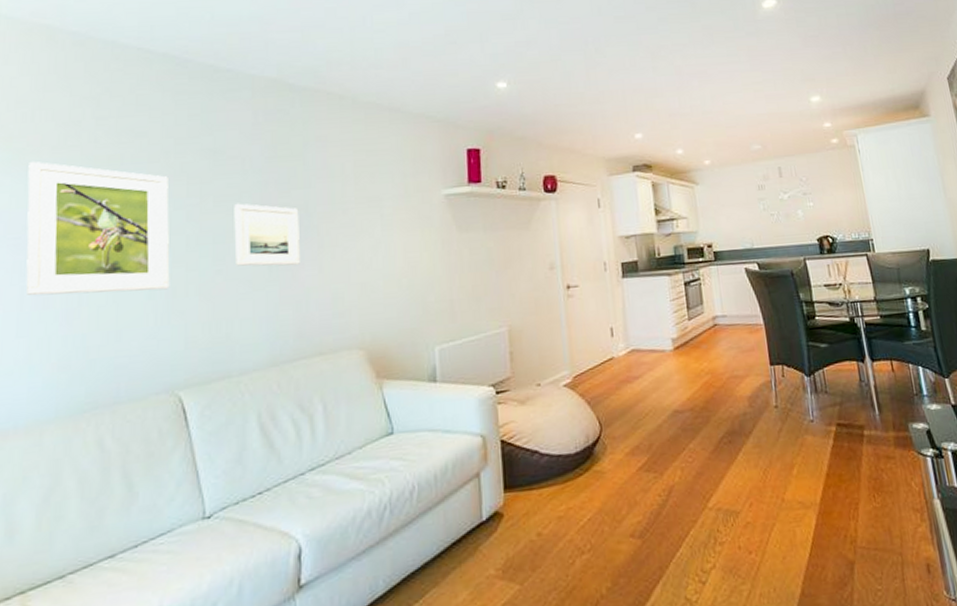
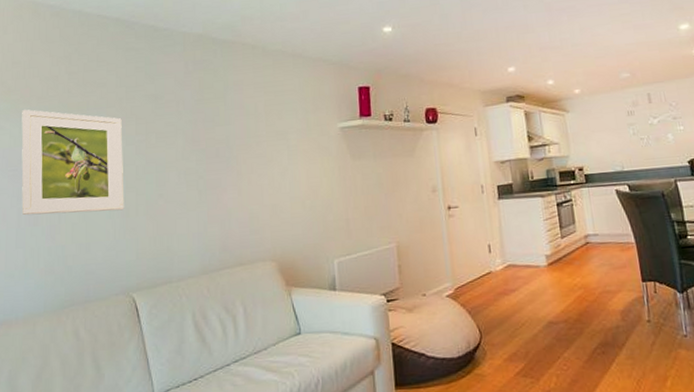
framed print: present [234,203,300,266] -> none [171,138,223,191]

